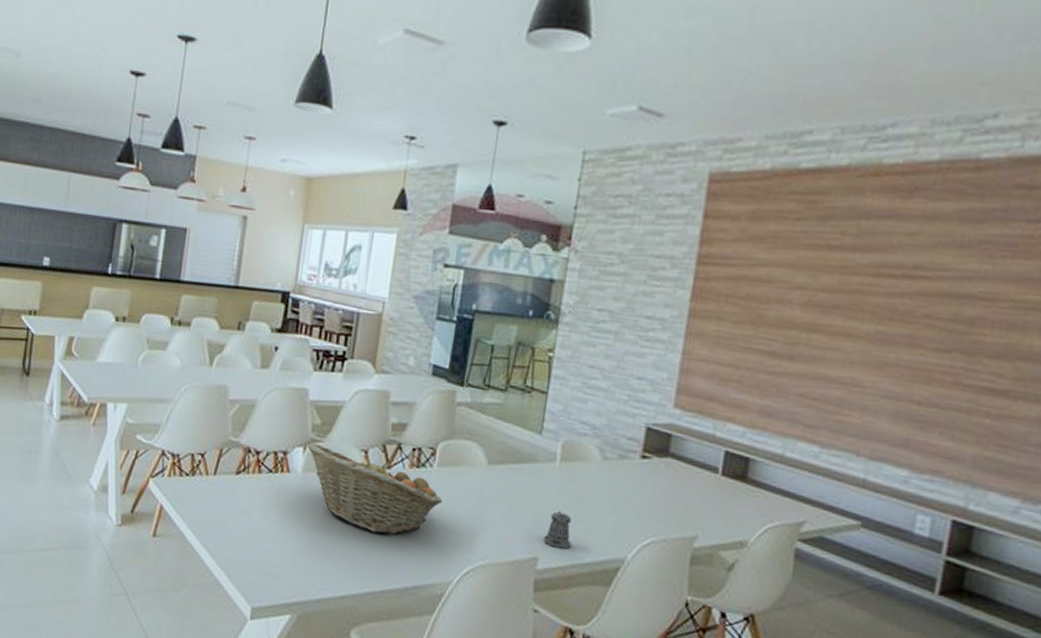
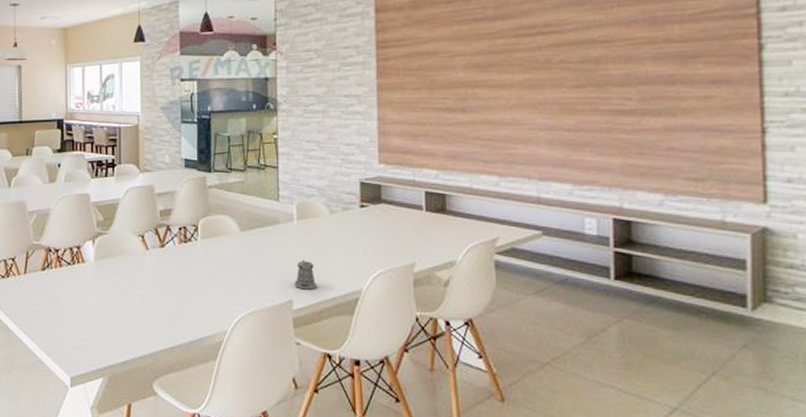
fruit basket: present [307,443,442,535] -> none [95,236,209,301]

